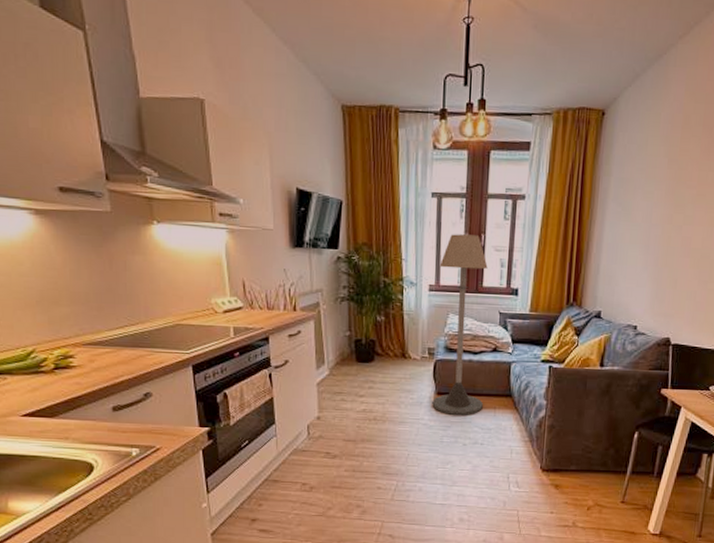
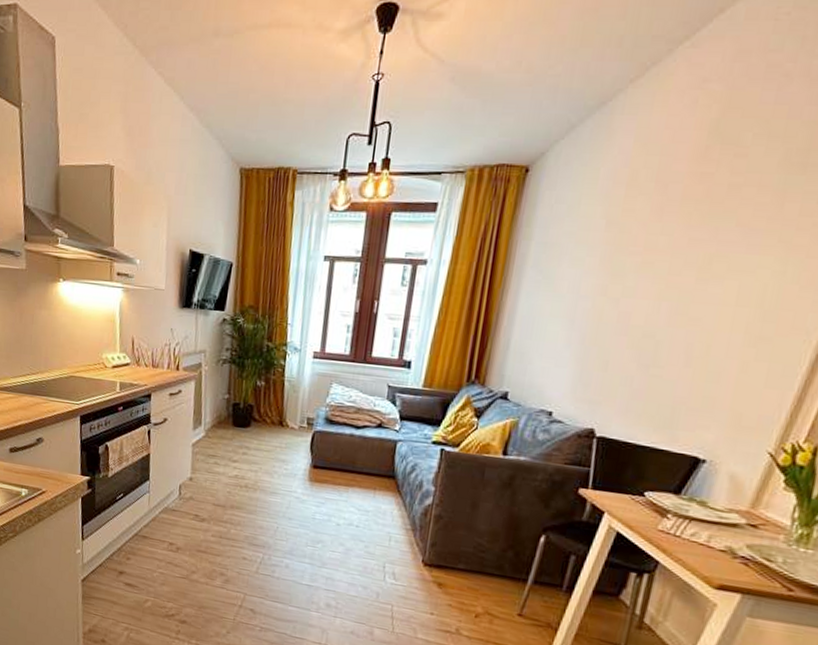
floor lamp: present [432,234,488,415] -> none [306,299,379,493]

